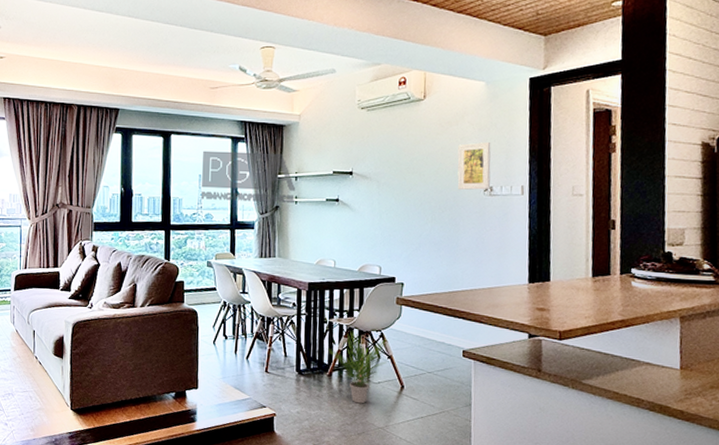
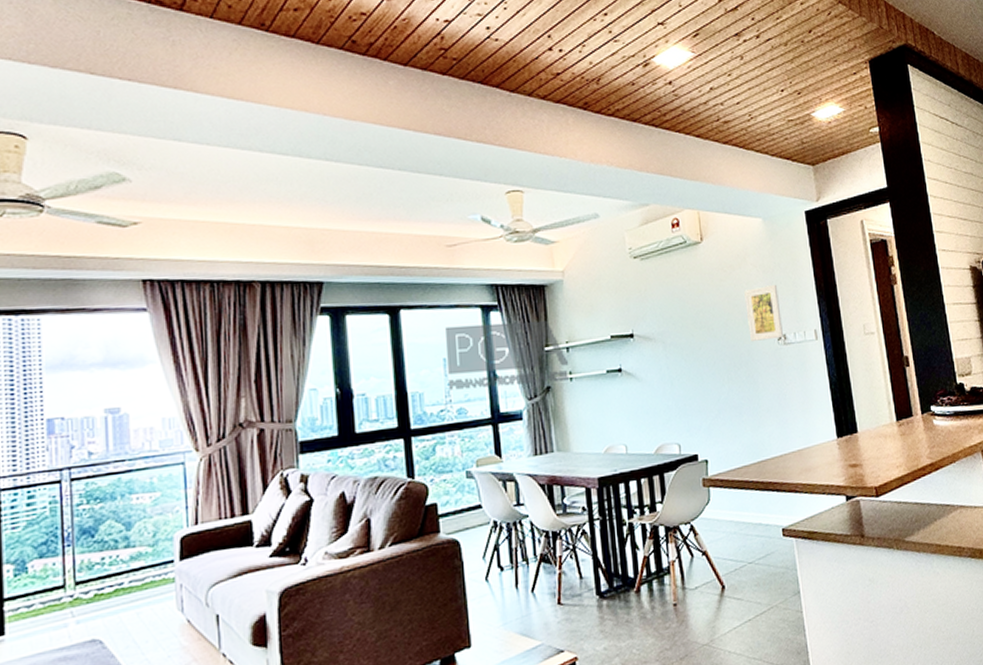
potted plant: present [326,331,388,404] -> none [629,529,702,620]

